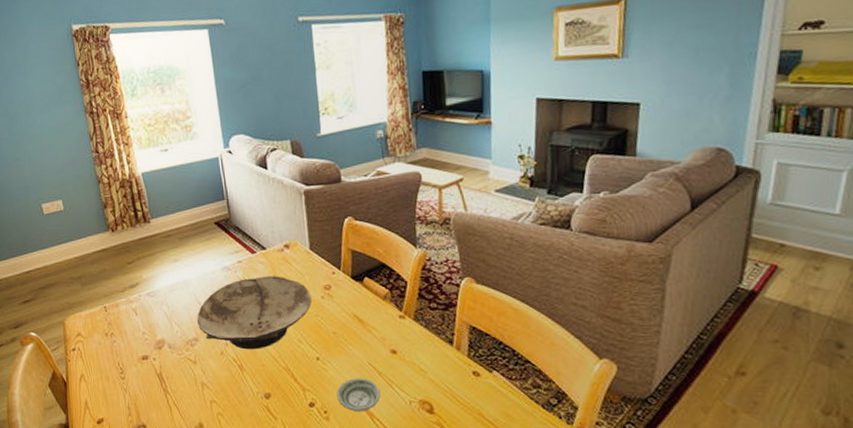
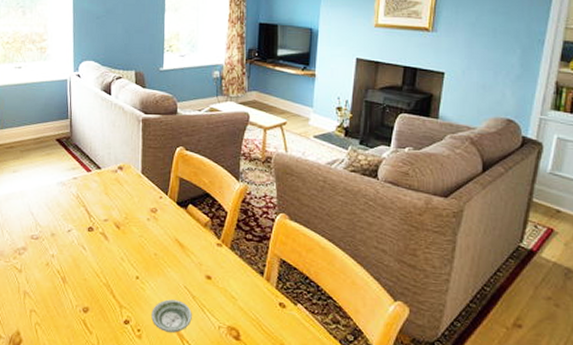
bowl: present [197,276,312,350] -> none [28,194,138,264]

